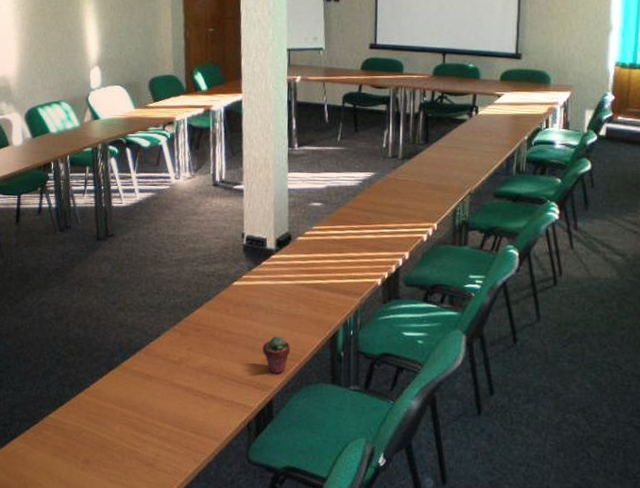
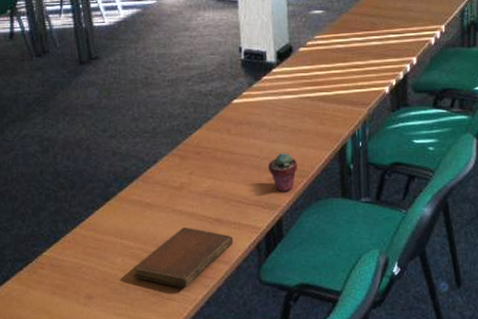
notebook: none [129,400,226,460] -> present [133,227,234,288]

